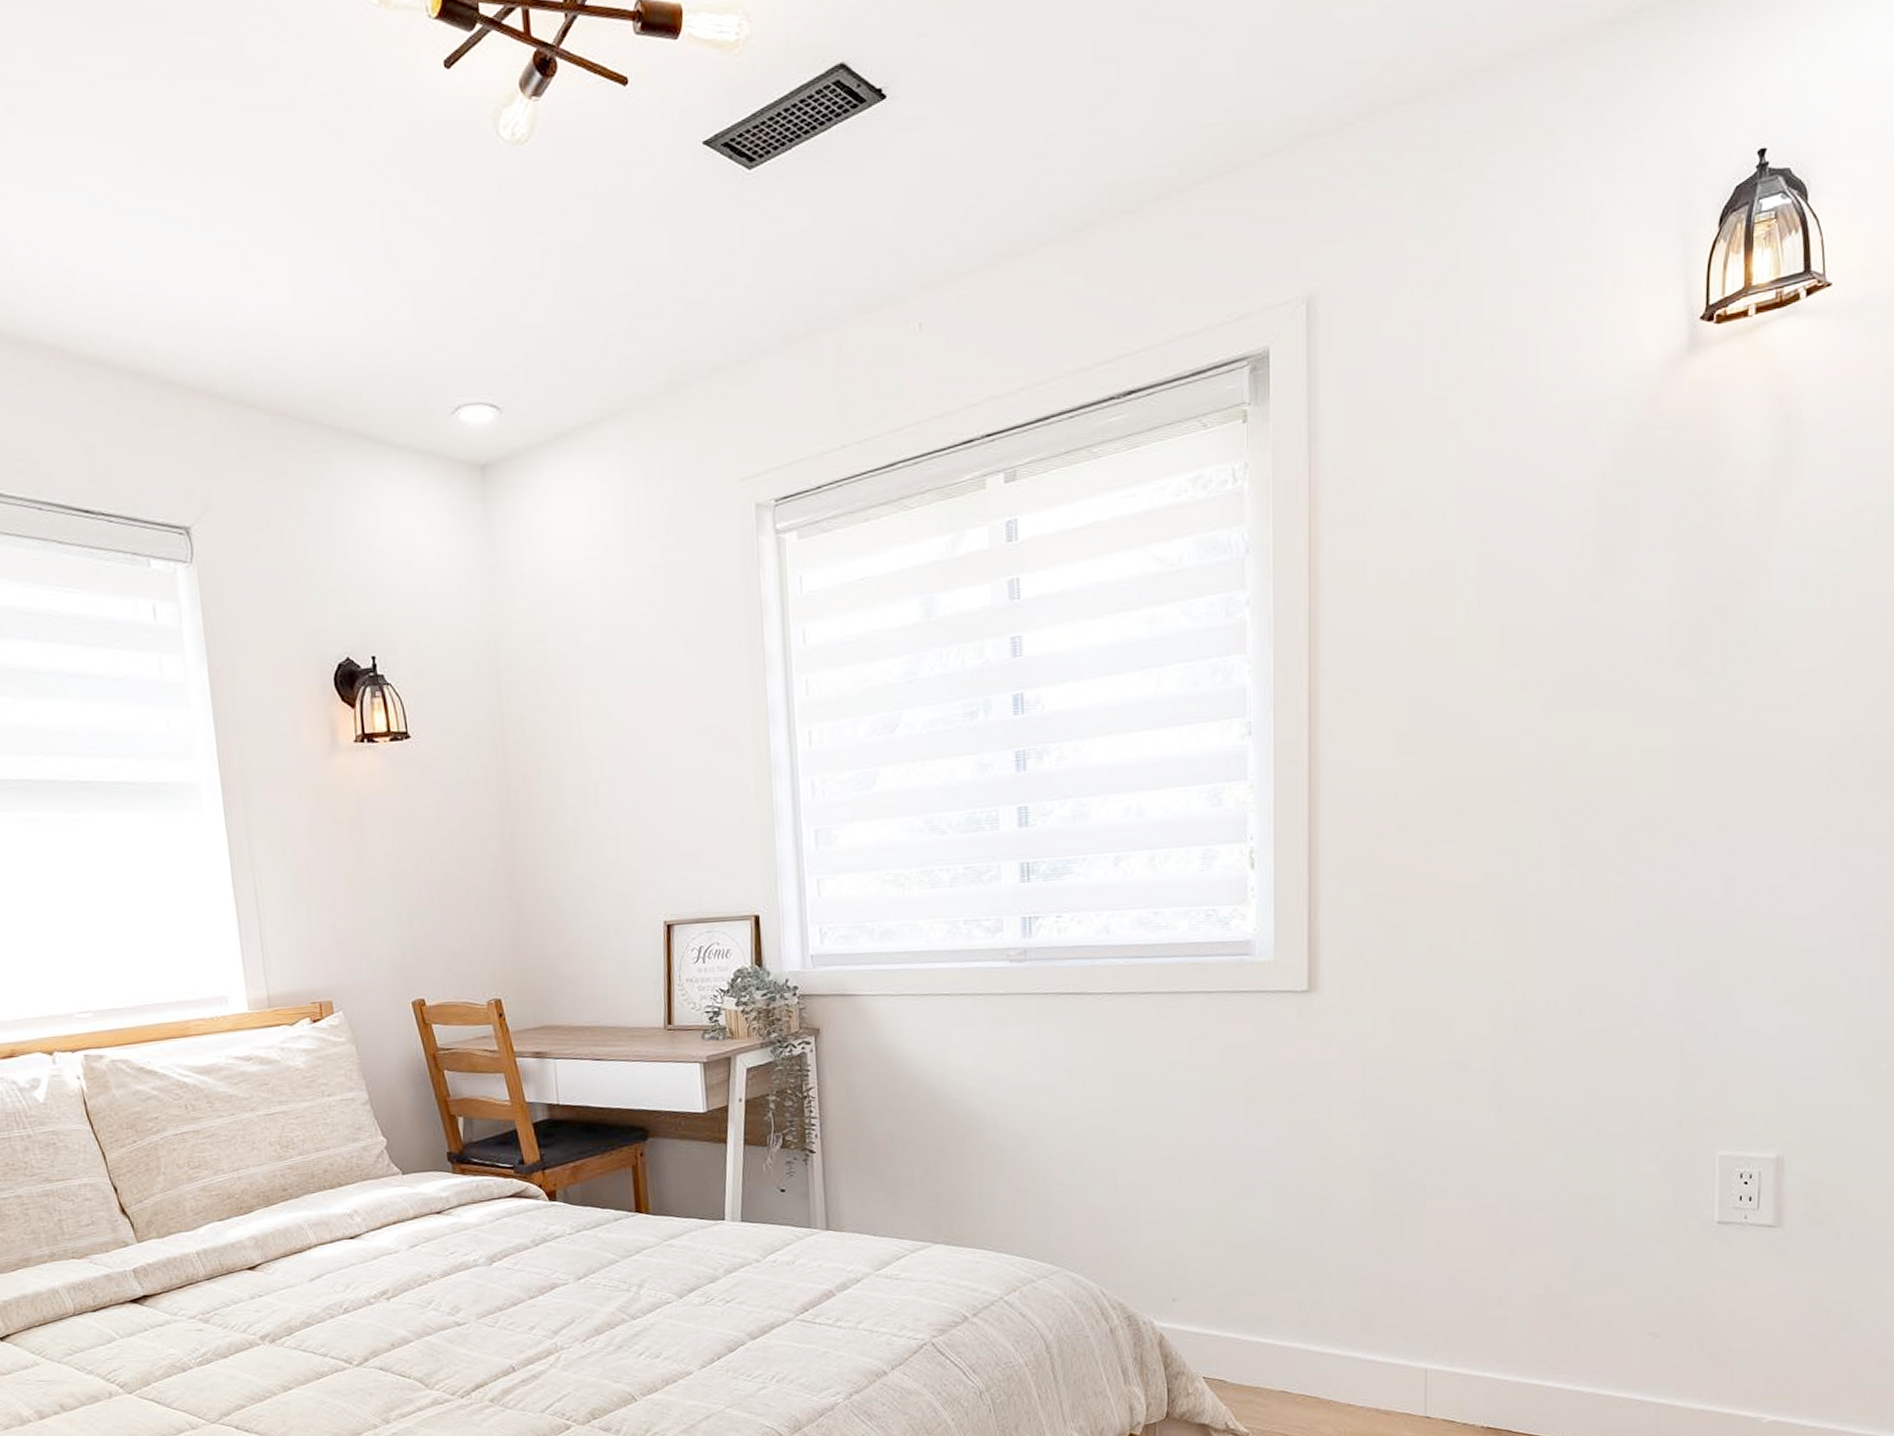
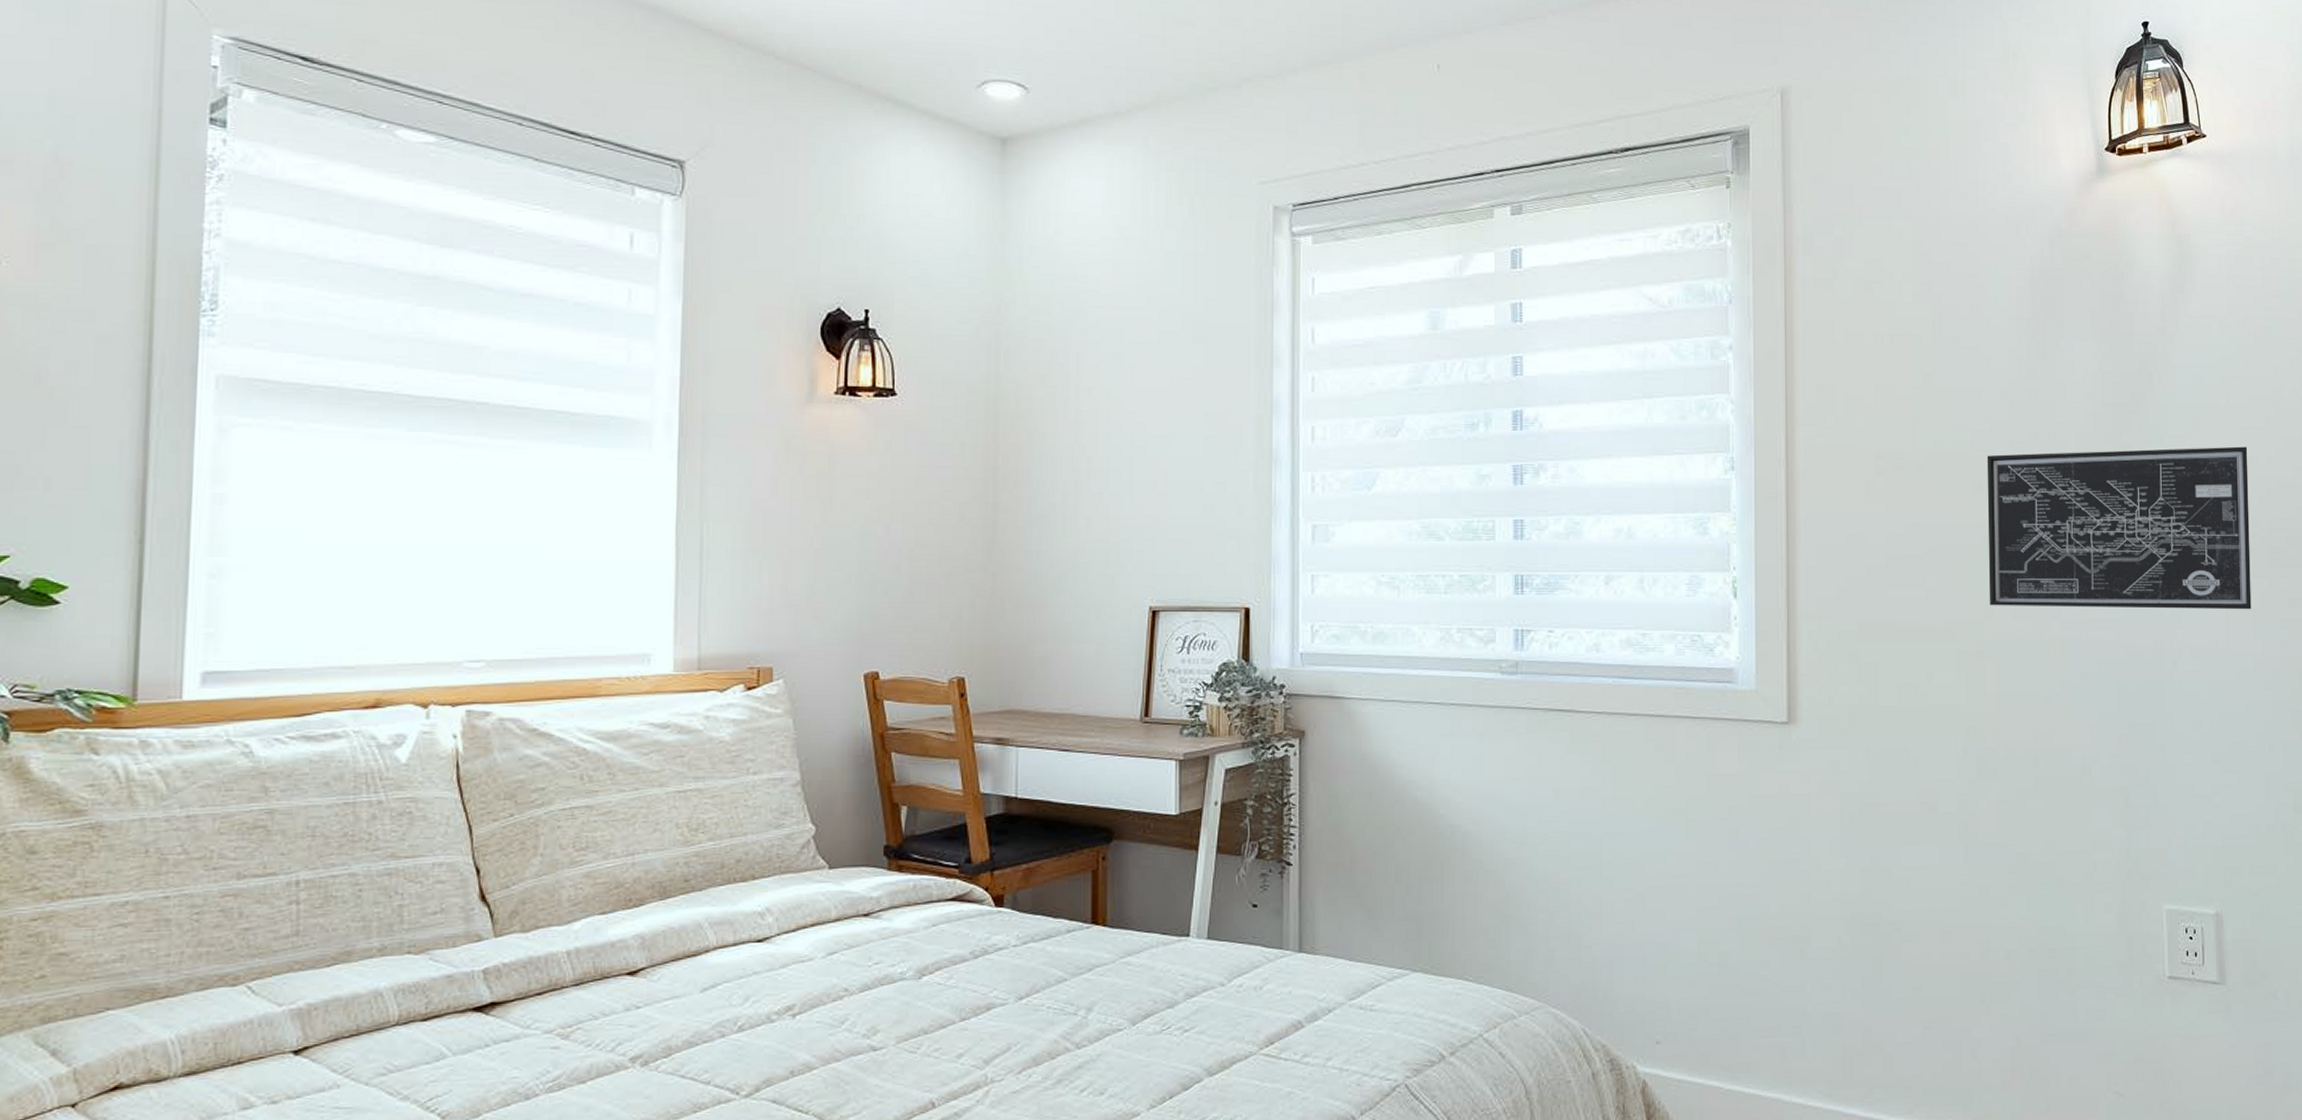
wall art: none [1534,654,1855,856] -> present [1986,446,2252,610]

